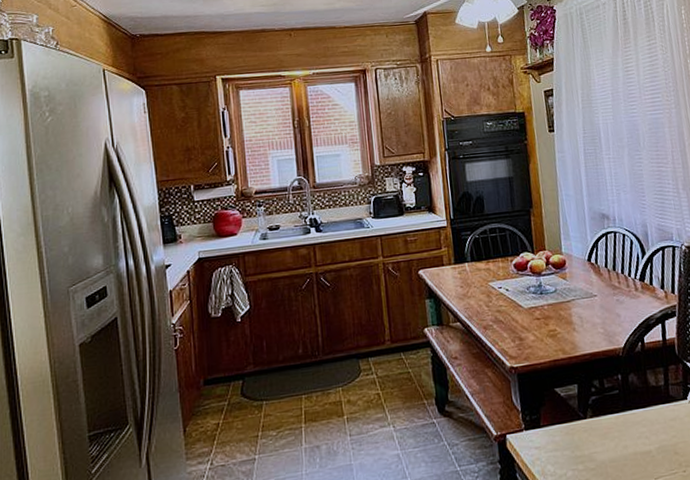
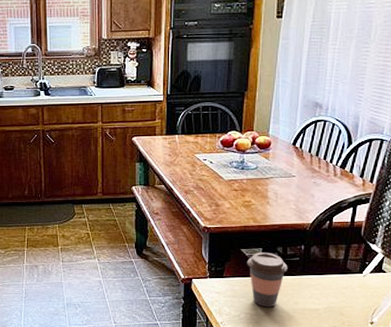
coffee cup: none [563,388,609,459] -> present [246,253,288,308]

